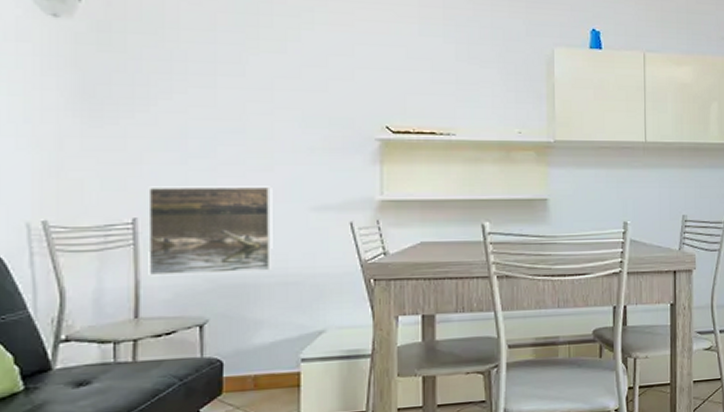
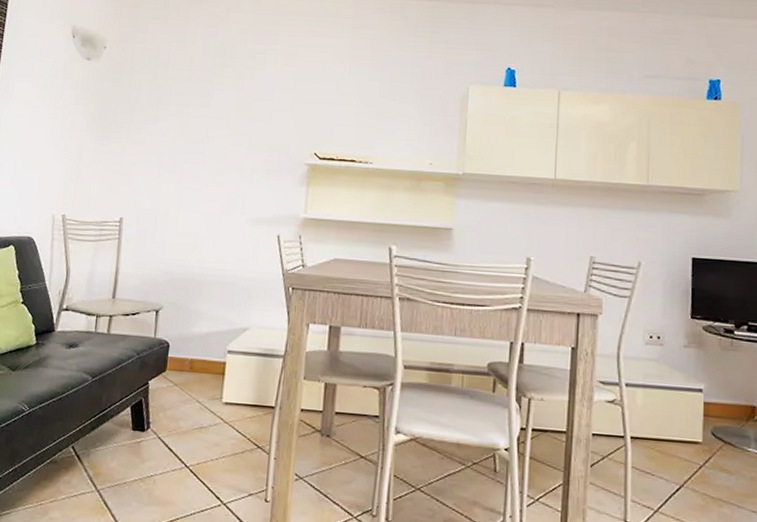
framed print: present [148,186,273,276] -> none [126,193,221,271]

